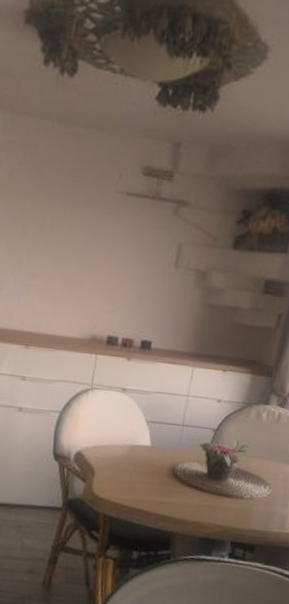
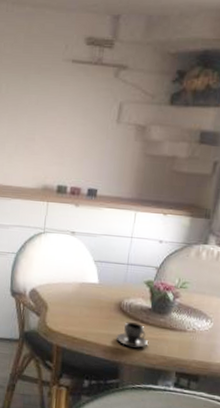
teacup: none [168,487,203,516] -> present [116,321,149,348]

